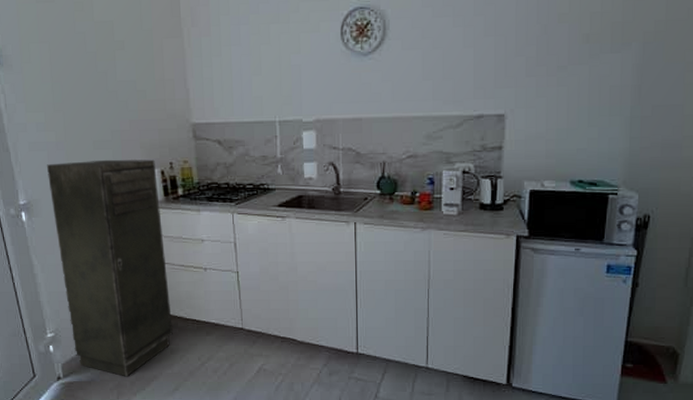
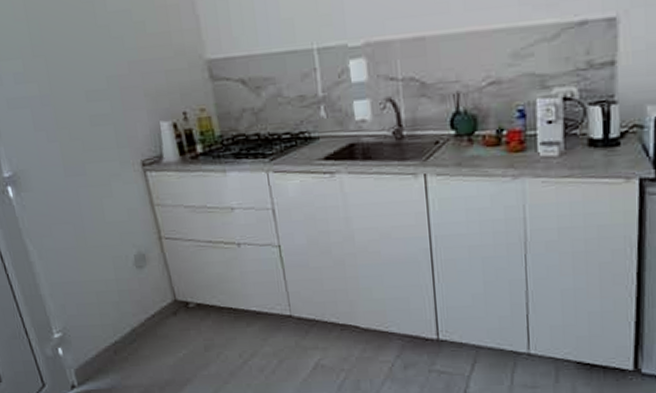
storage cabinet: present [46,159,173,377] -> none [31,110,205,382]

